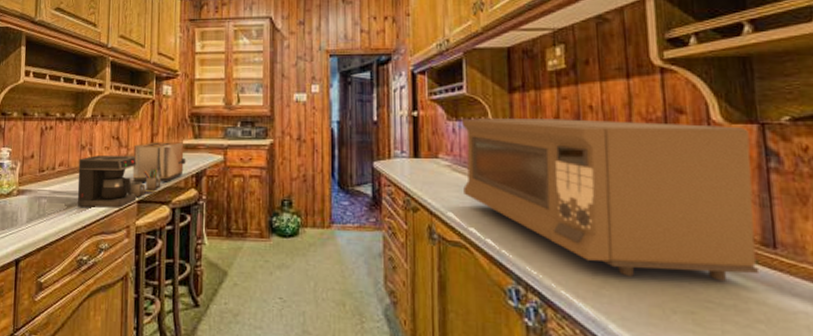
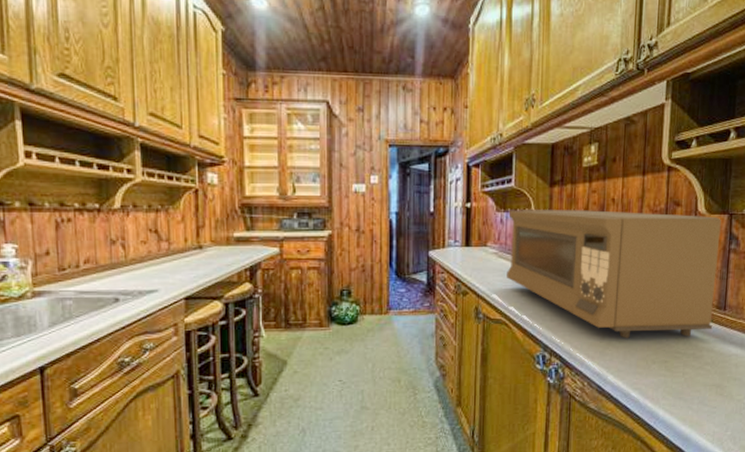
coffee maker: present [77,155,161,208] -> none [109,251,211,307]
toaster: present [132,142,186,183] -> none [176,235,239,279]

